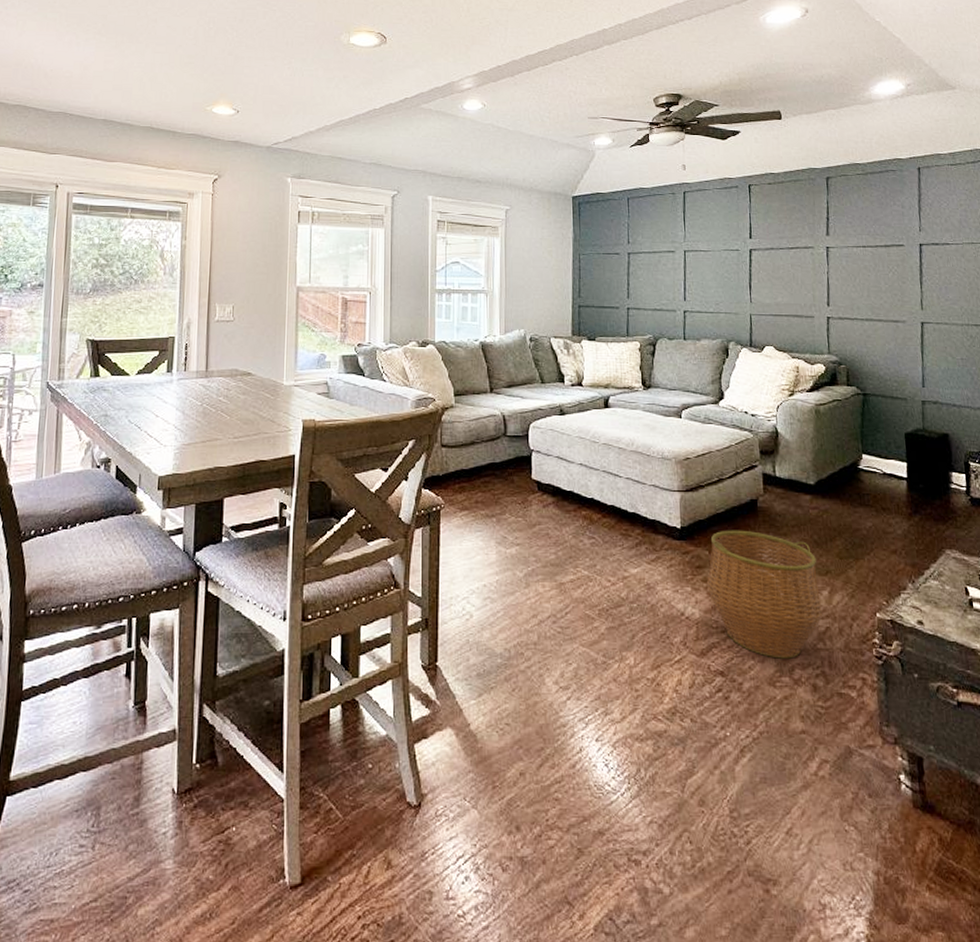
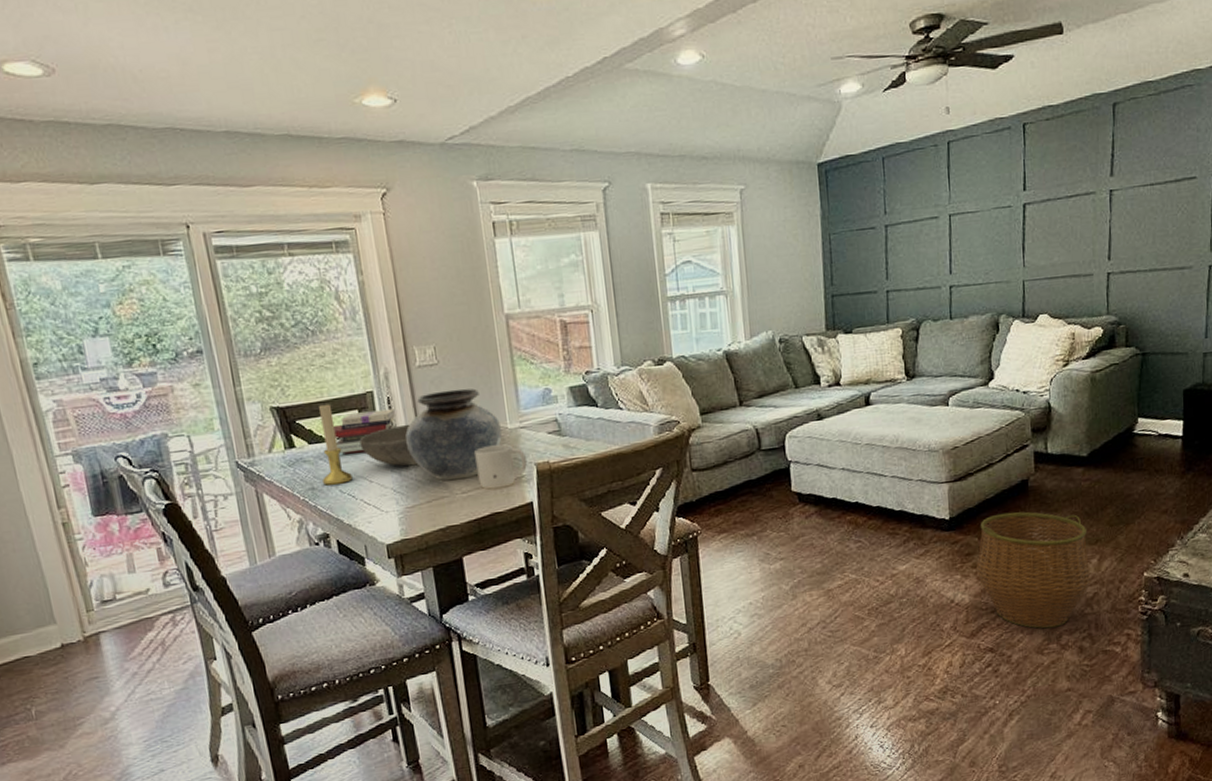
candle holder: none [116,341,142,414] -> present [319,403,353,486]
books: none [134,353,191,389] -> present [333,408,397,454]
bowl: none [154,369,201,407] -> present [359,423,418,467]
vase: none [194,344,277,425] -> present [405,388,502,481]
mug: none [250,398,295,438] -> present [473,444,527,490]

